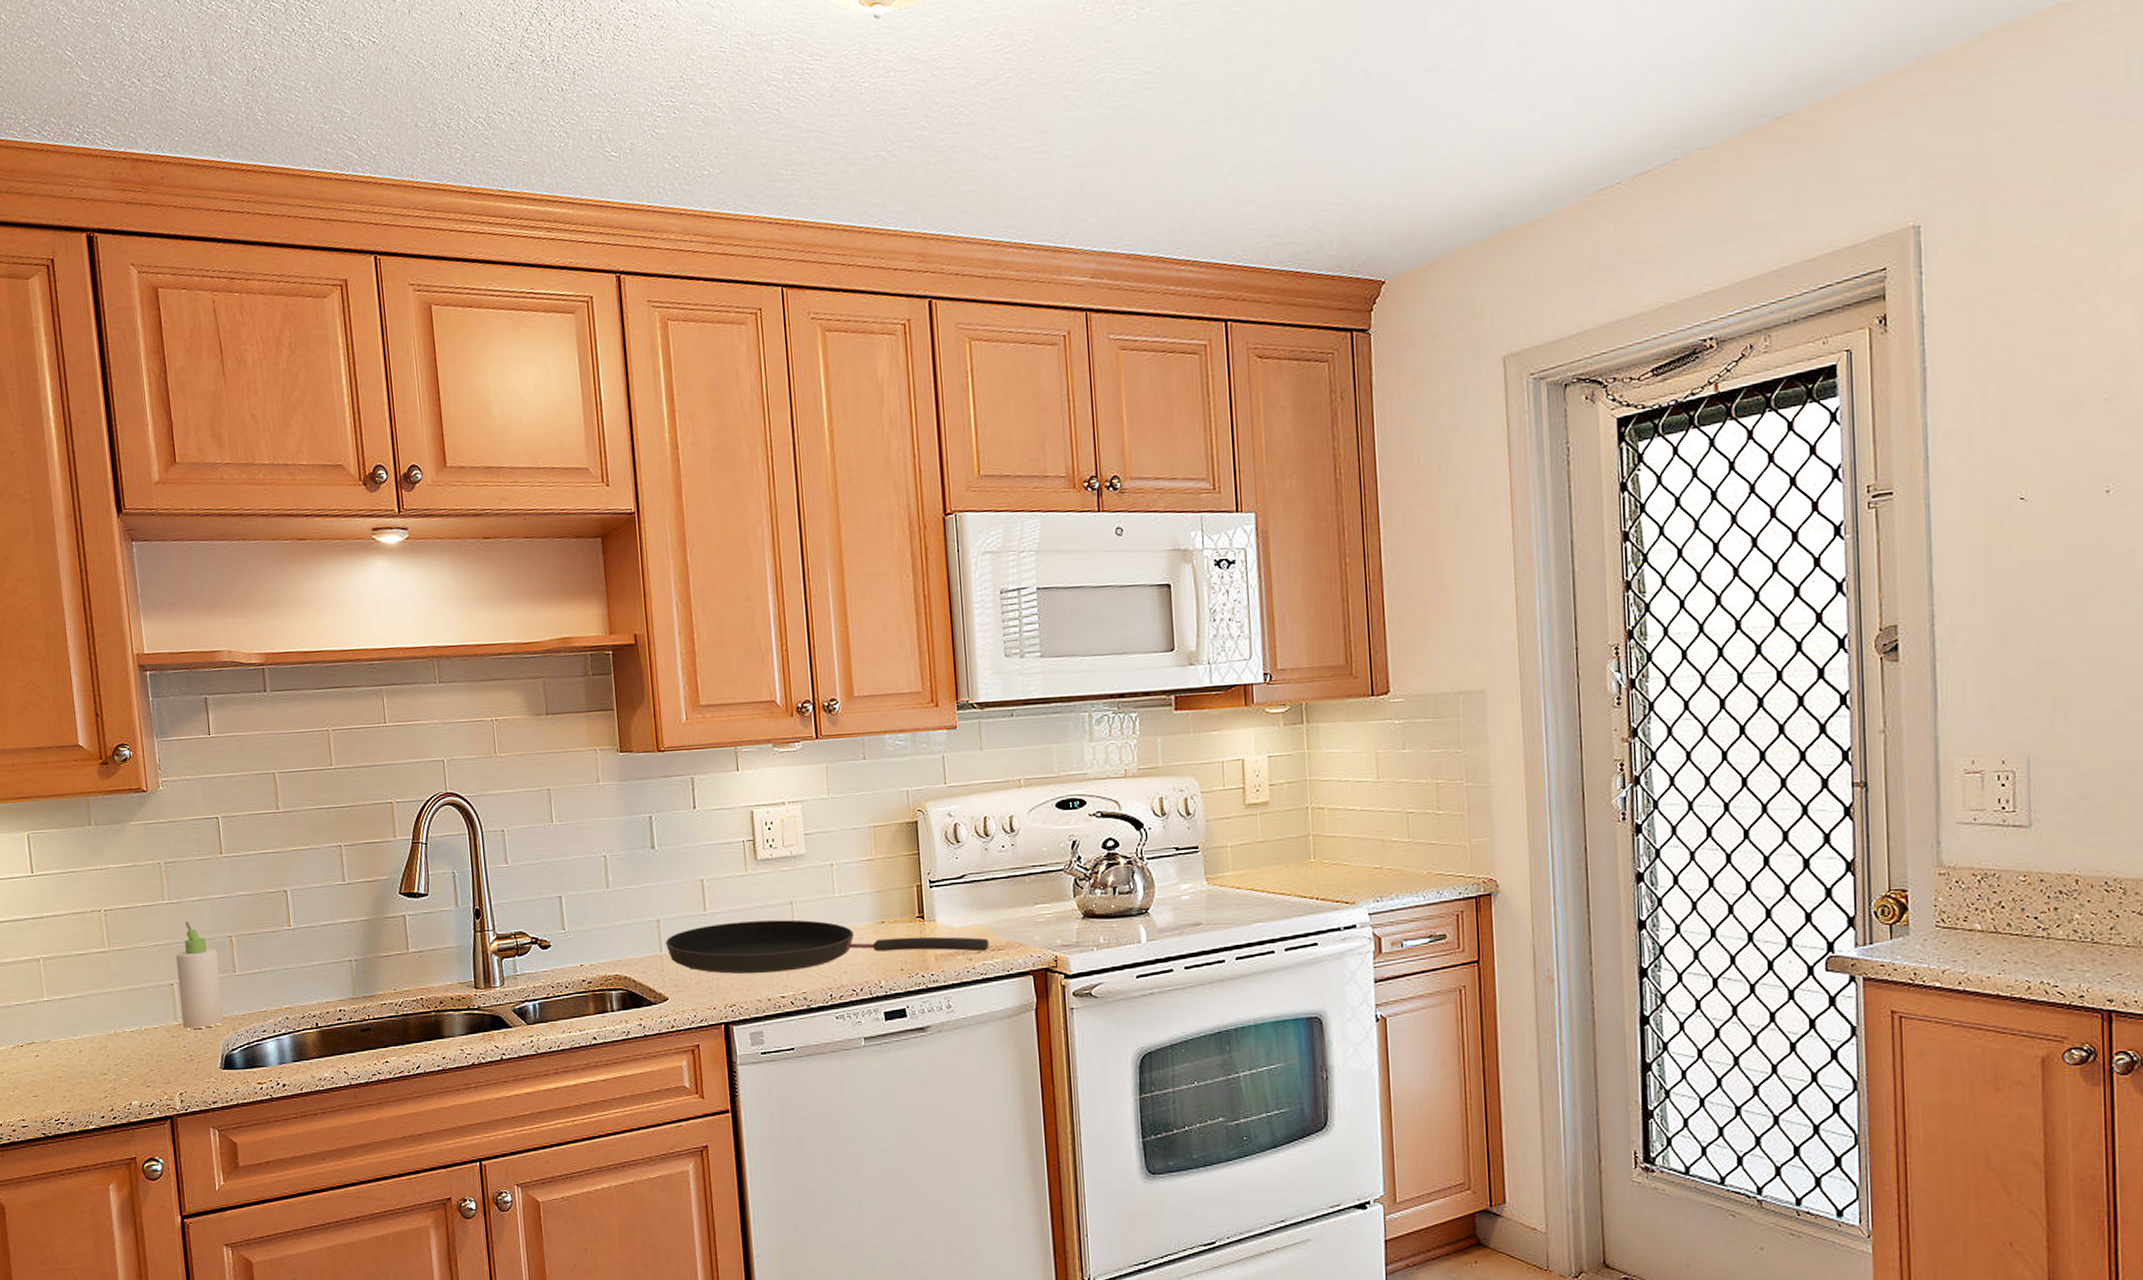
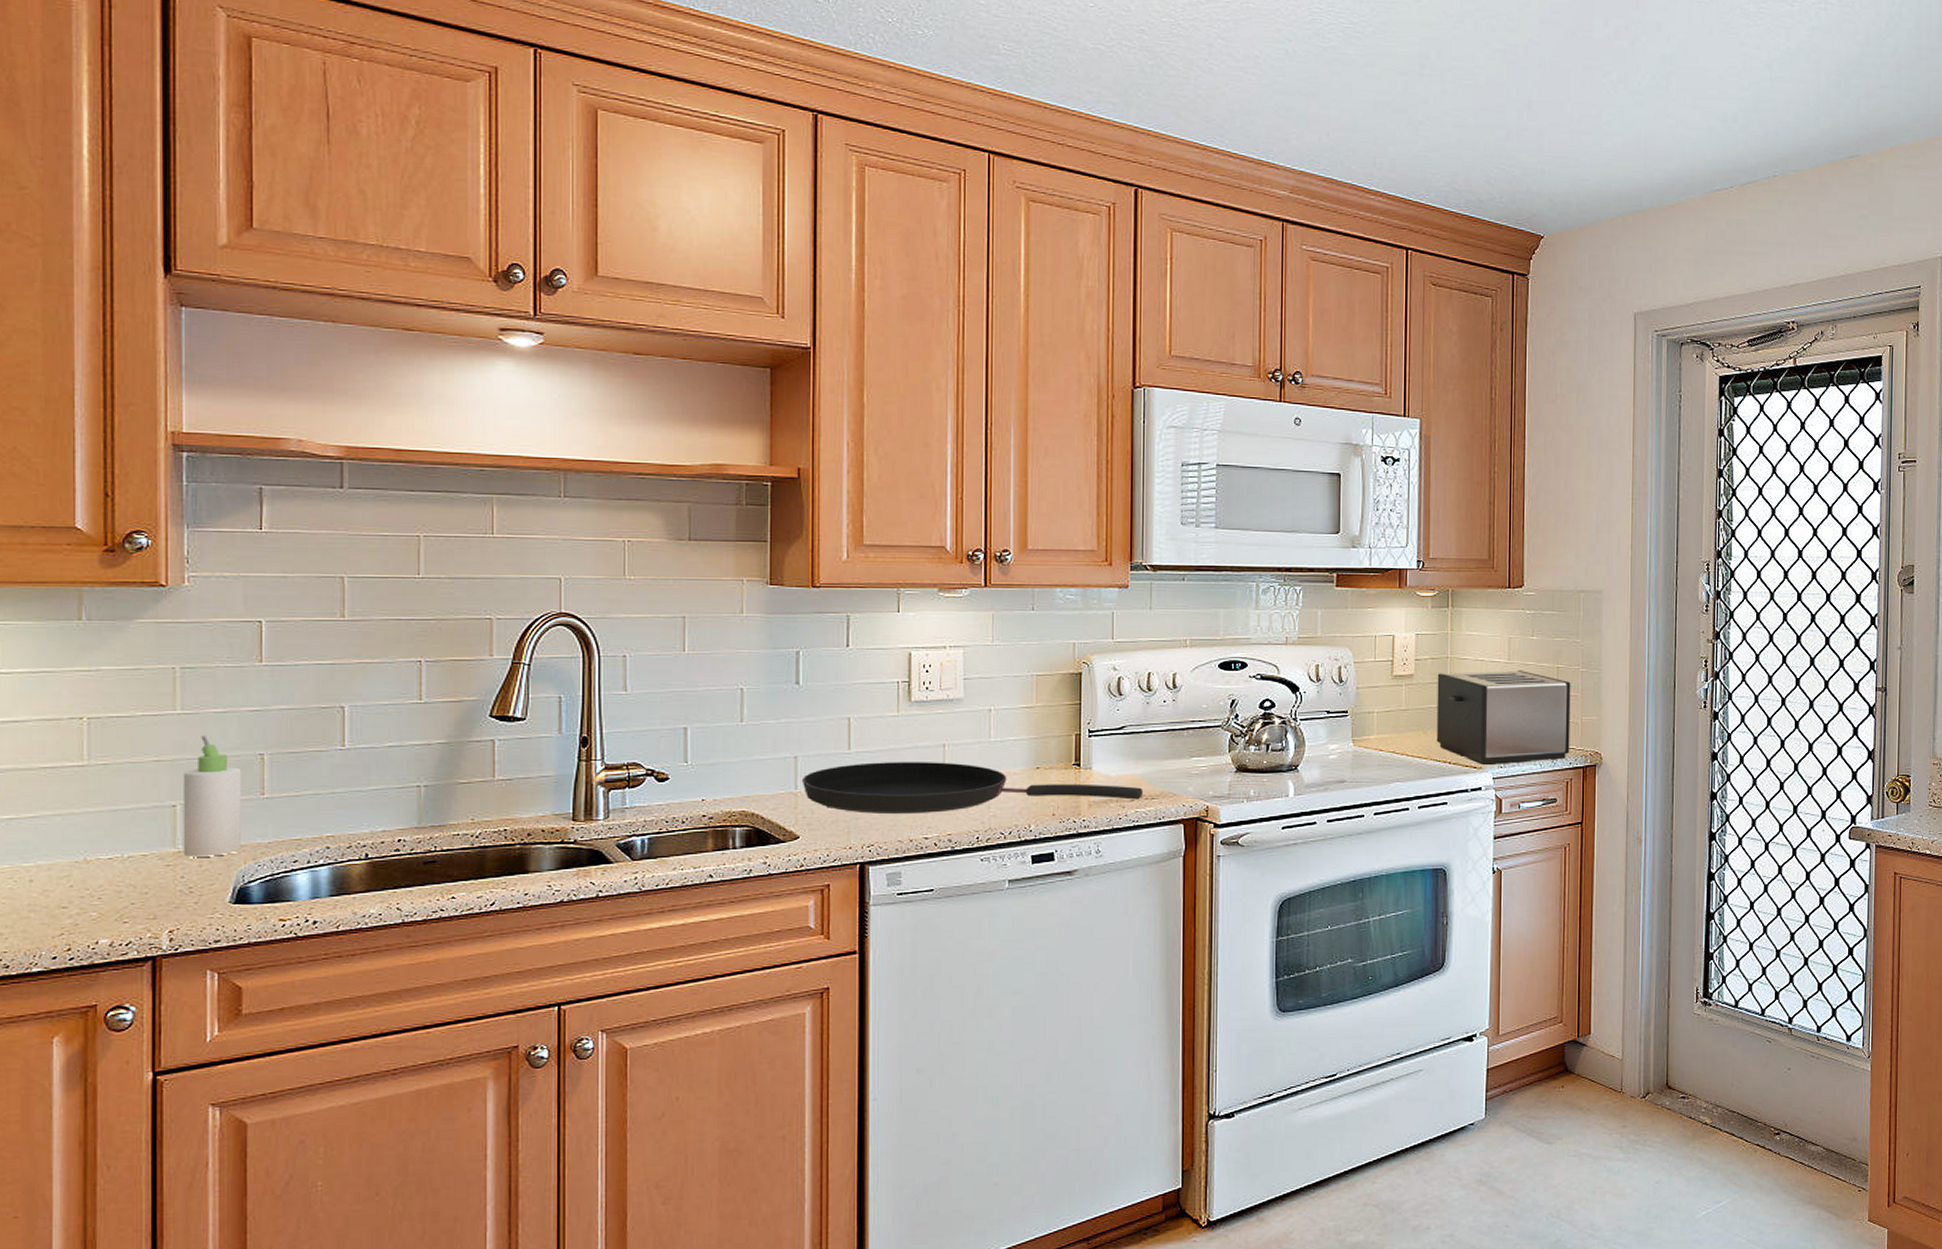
toaster: none [1296,789,1458,899] -> present [1436,670,1571,764]

